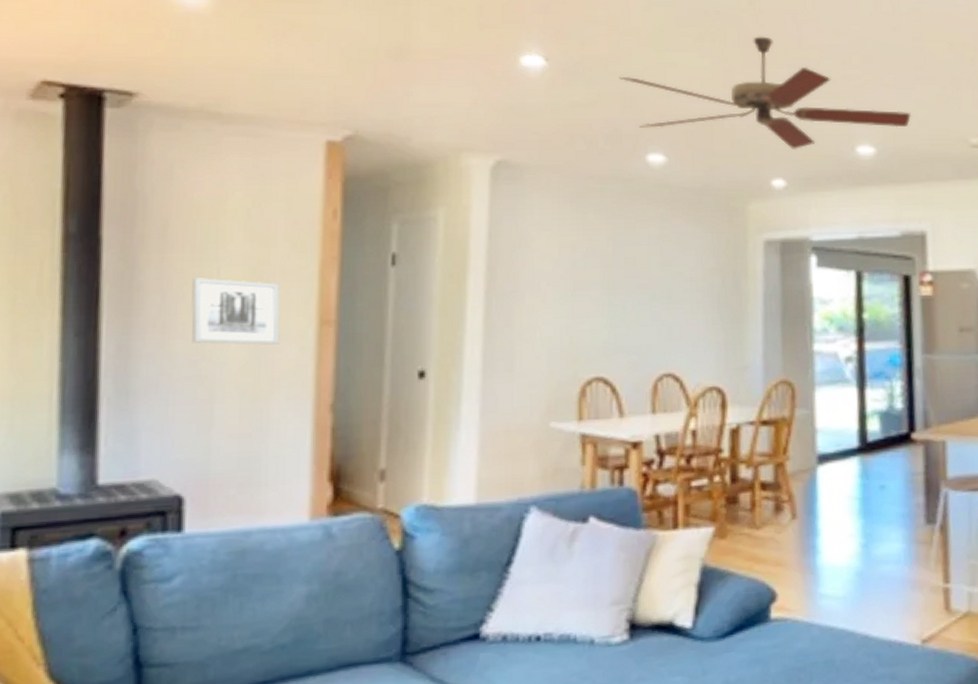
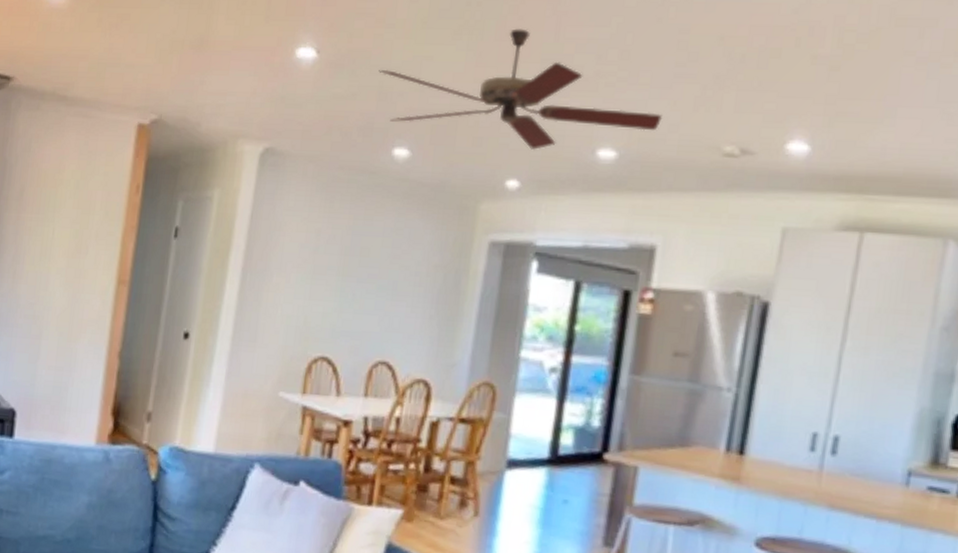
wall art: present [191,278,281,345] -> none [31,235,94,297]

